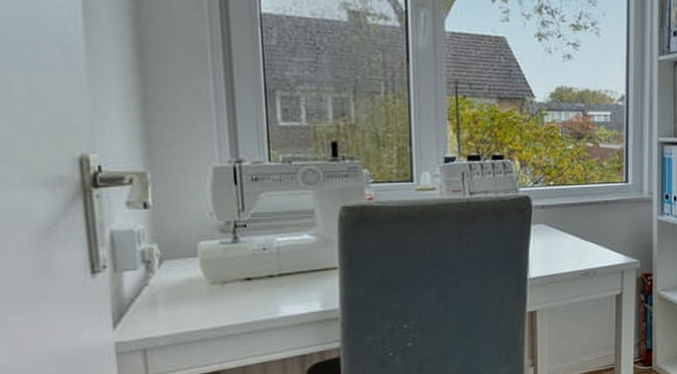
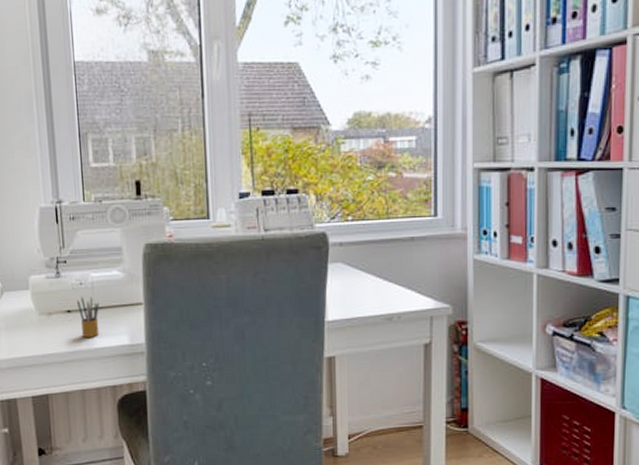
pencil box: none [259,262,286,306] -> present [77,296,100,337]

